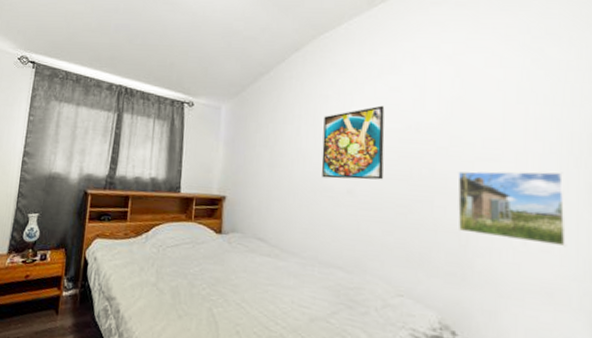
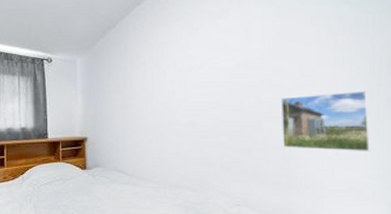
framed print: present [321,105,385,180] -> none [166,47,220,114]

